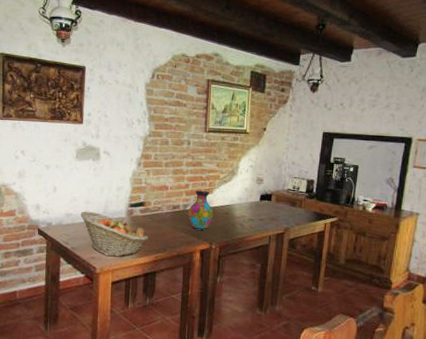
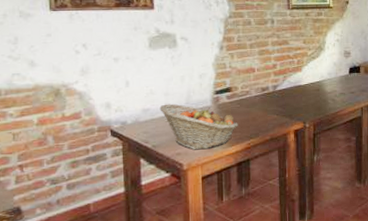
vase: present [188,190,214,230] -> none [278,69,304,110]

